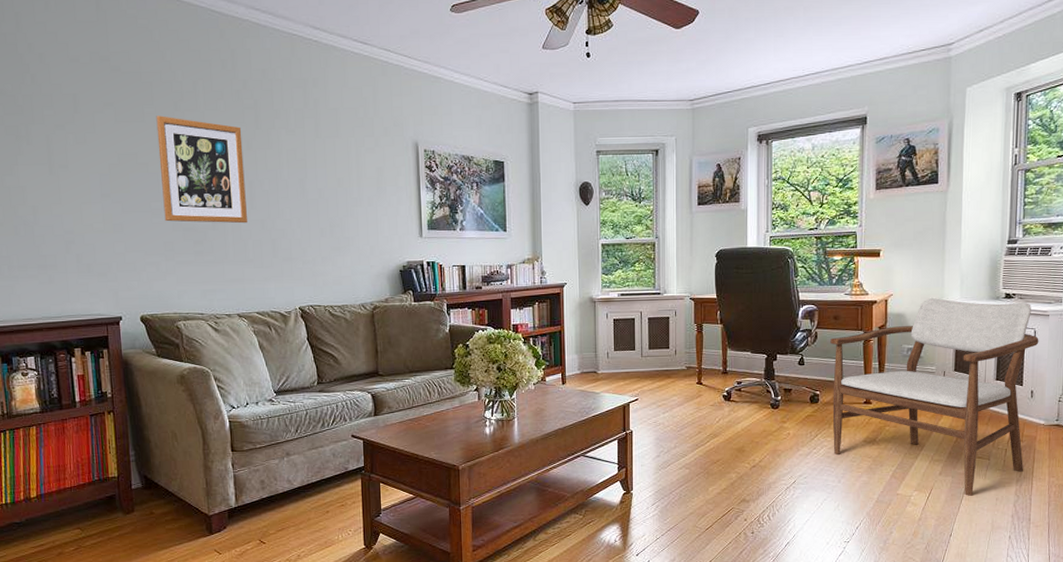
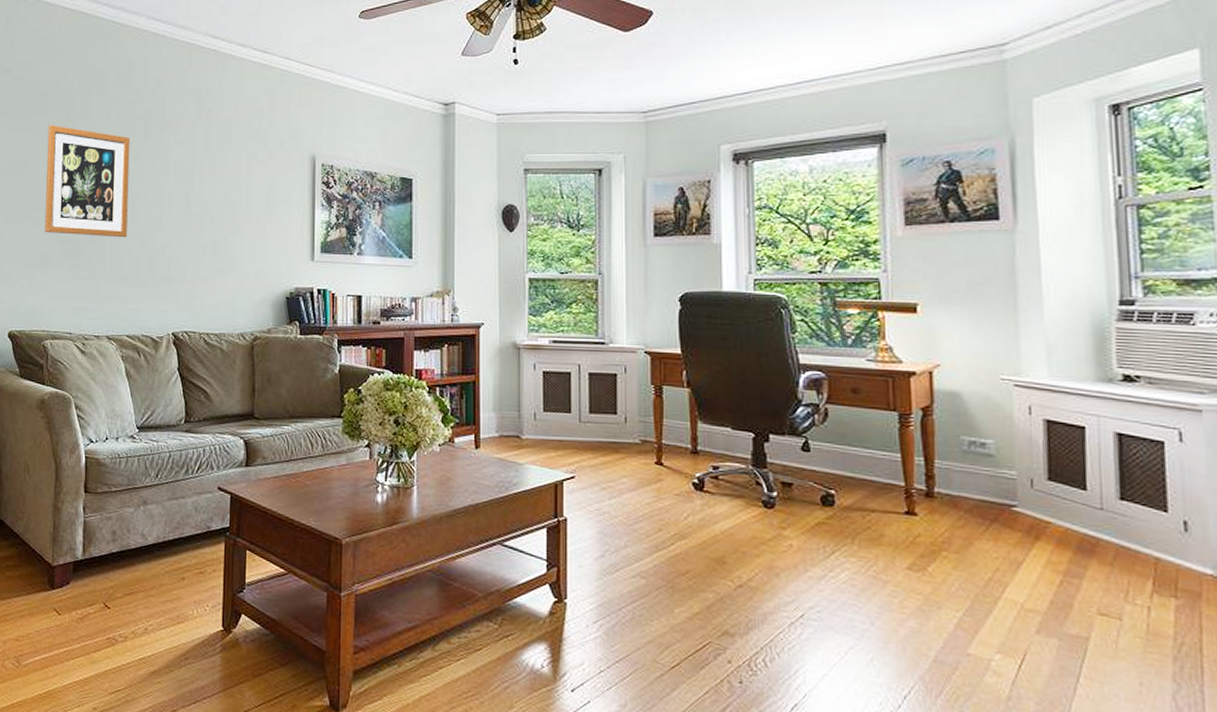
armchair: present [830,298,1039,496] -> none [848,374,1189,673]

